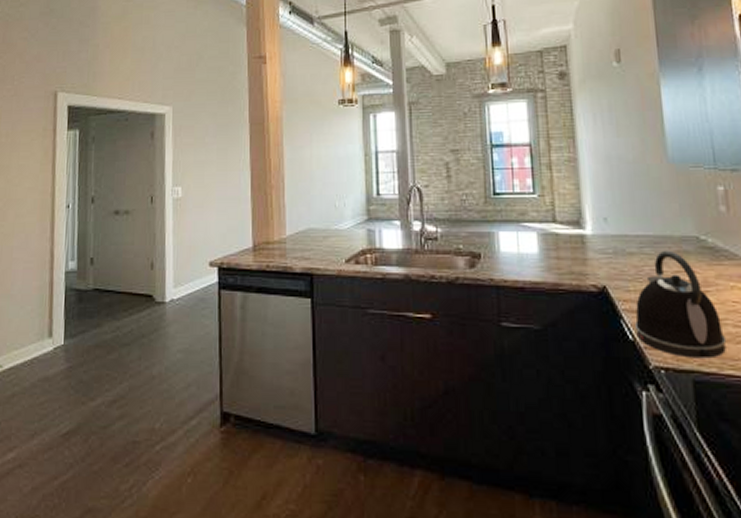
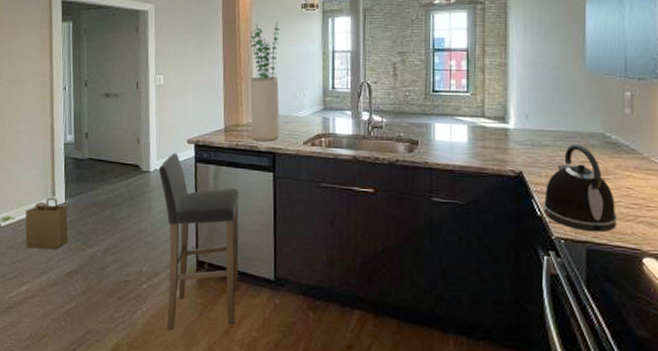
shopping bag: none [14,338,67,405] -> present [25,197,69,250]
bar stool: none [175,278,272,505] -> present [158,153,239,330]
vase: none [280,121,317,261] -> present [250,22,280,142]

